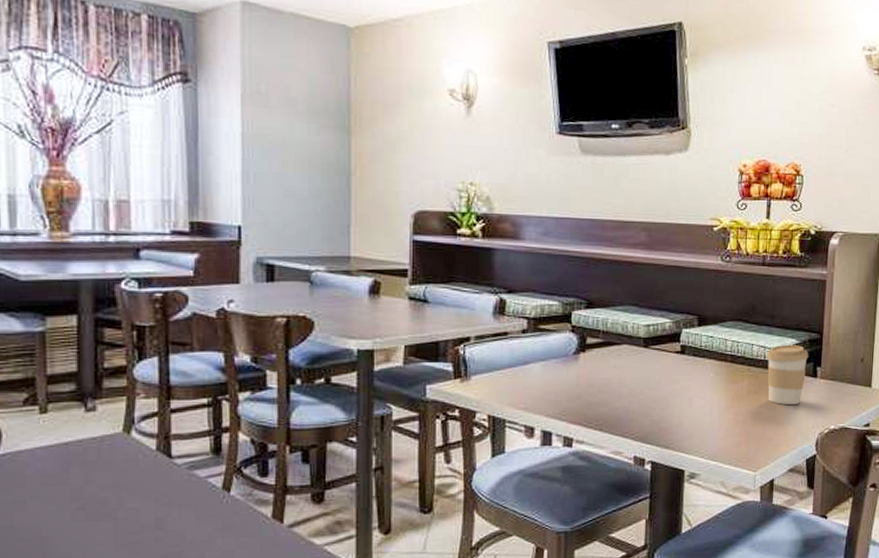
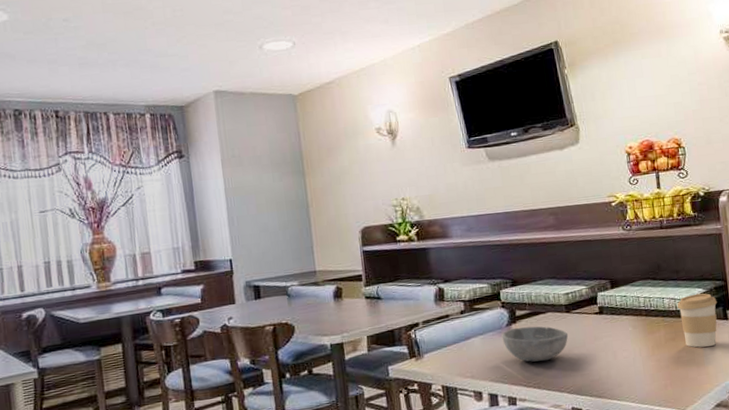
bowl: none [566,357,643,401] -> present [502,326,569,362]

